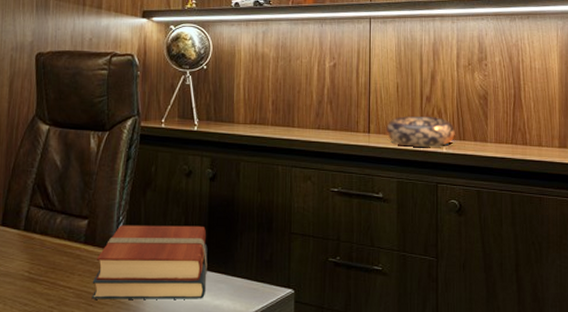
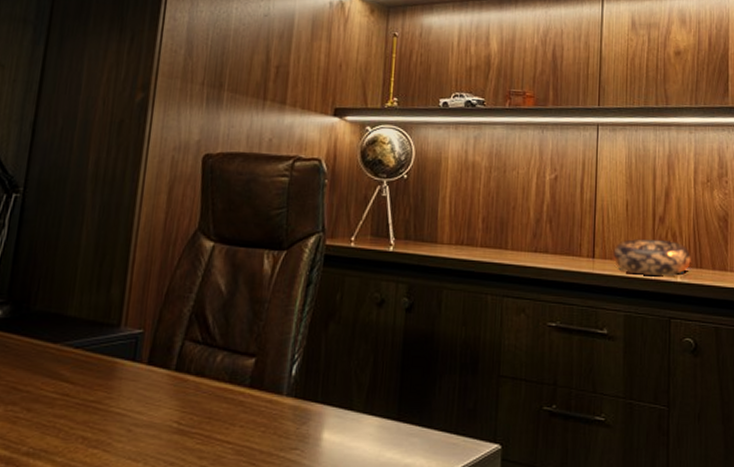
books: present [91,225,208,299] -> none [254,365,400,457]

